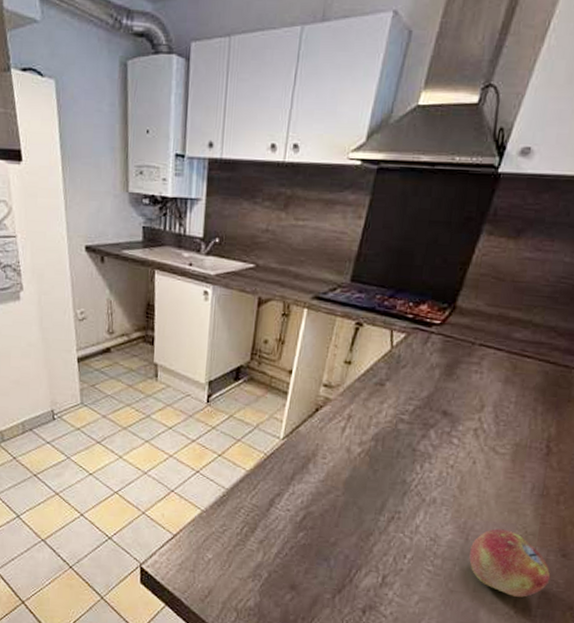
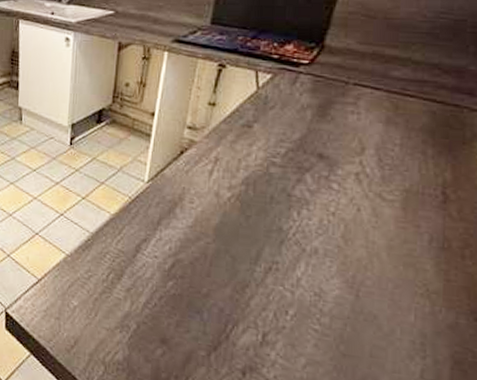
fruit: present [469,528,551,598] -> none [362,284,464,367]

